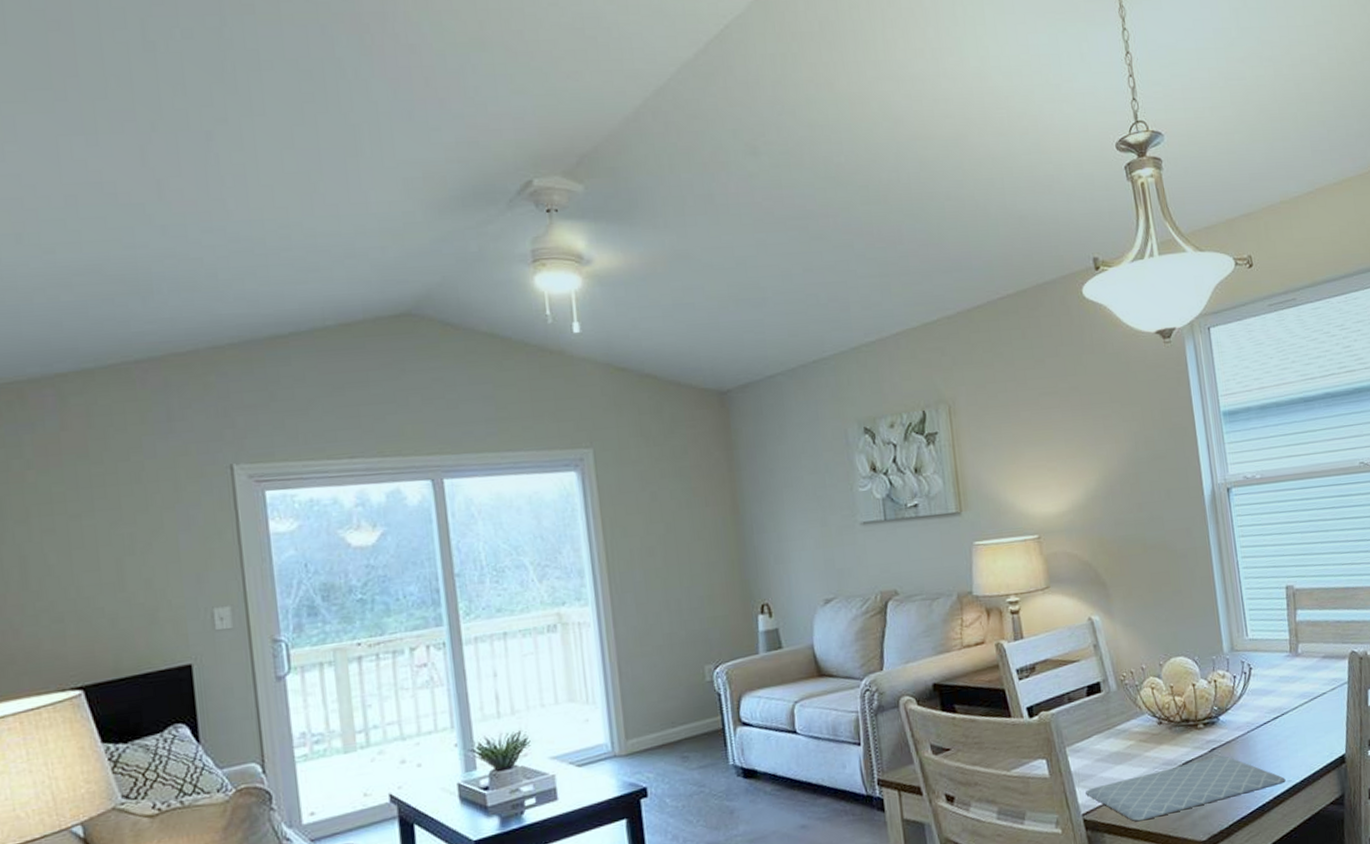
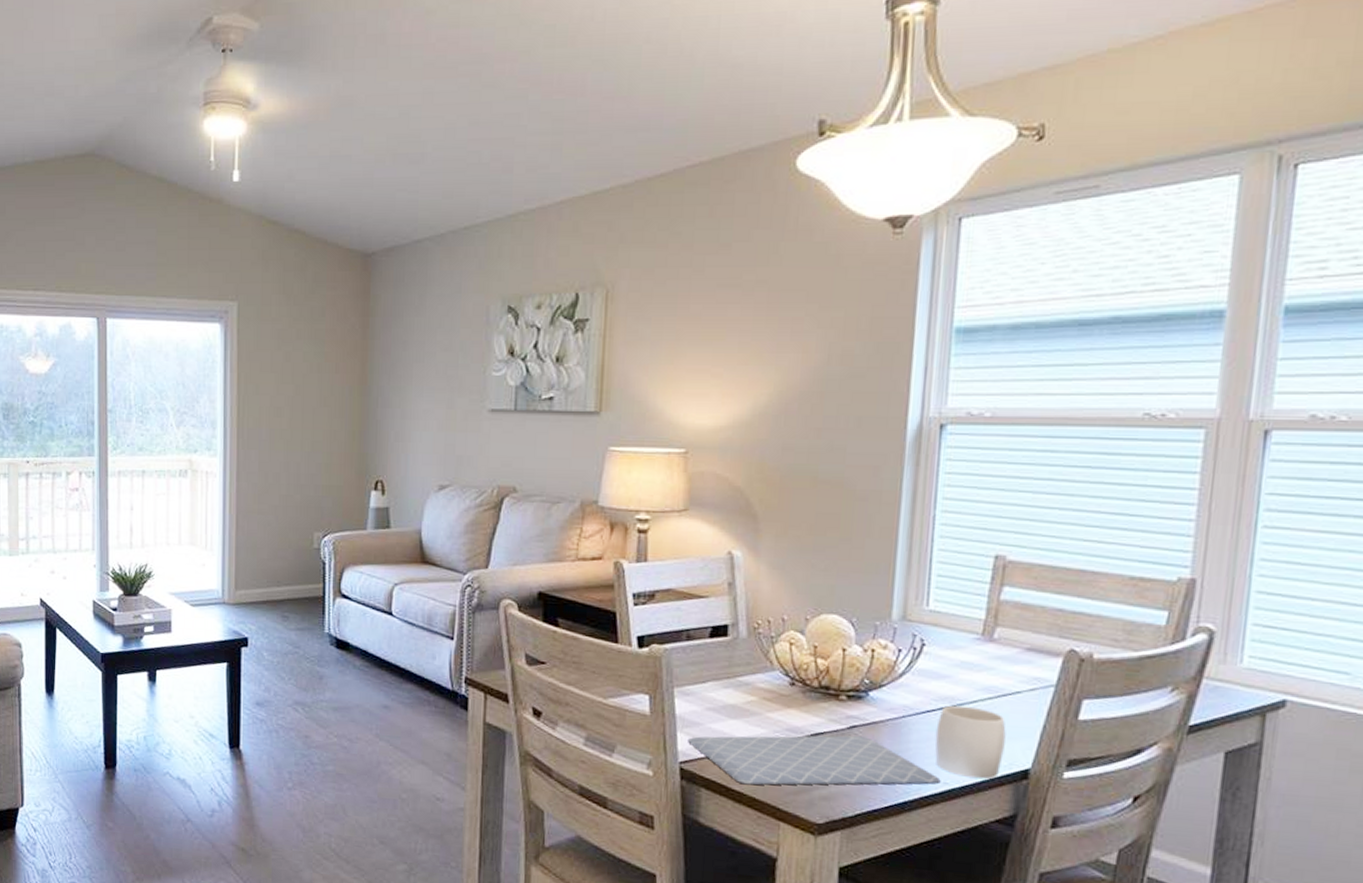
mug: none [1273,712,1325,773] -> present [934,705,1006,780]

